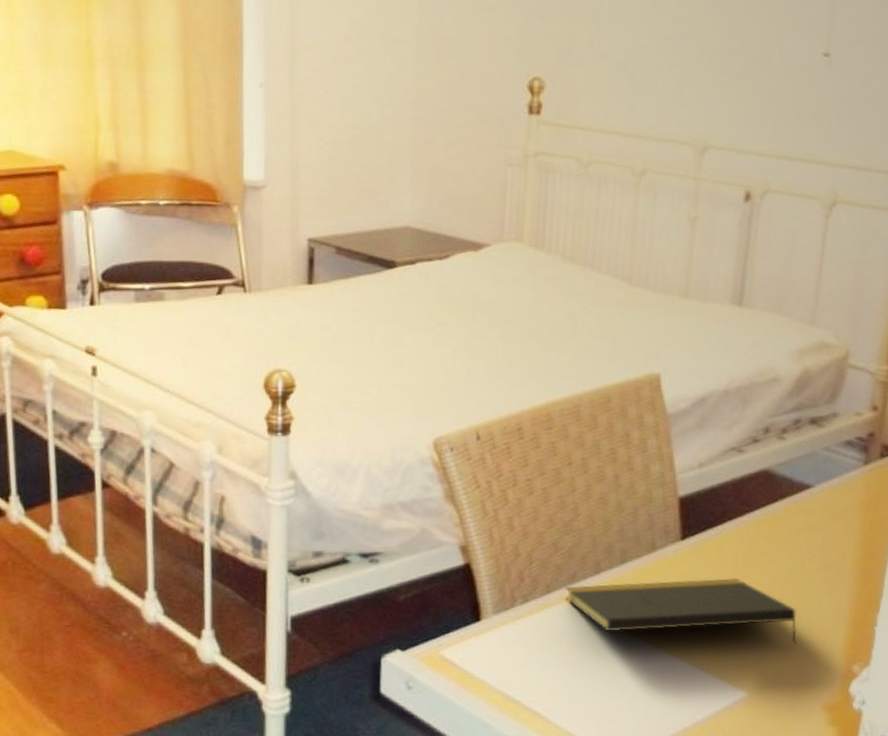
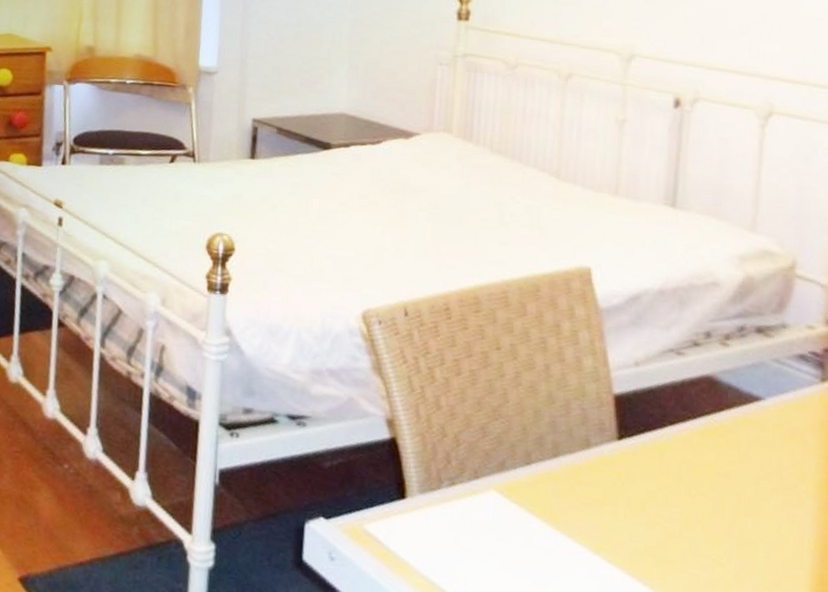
notepad: present [565,577,797,645] -> none [494,474,753,572]

